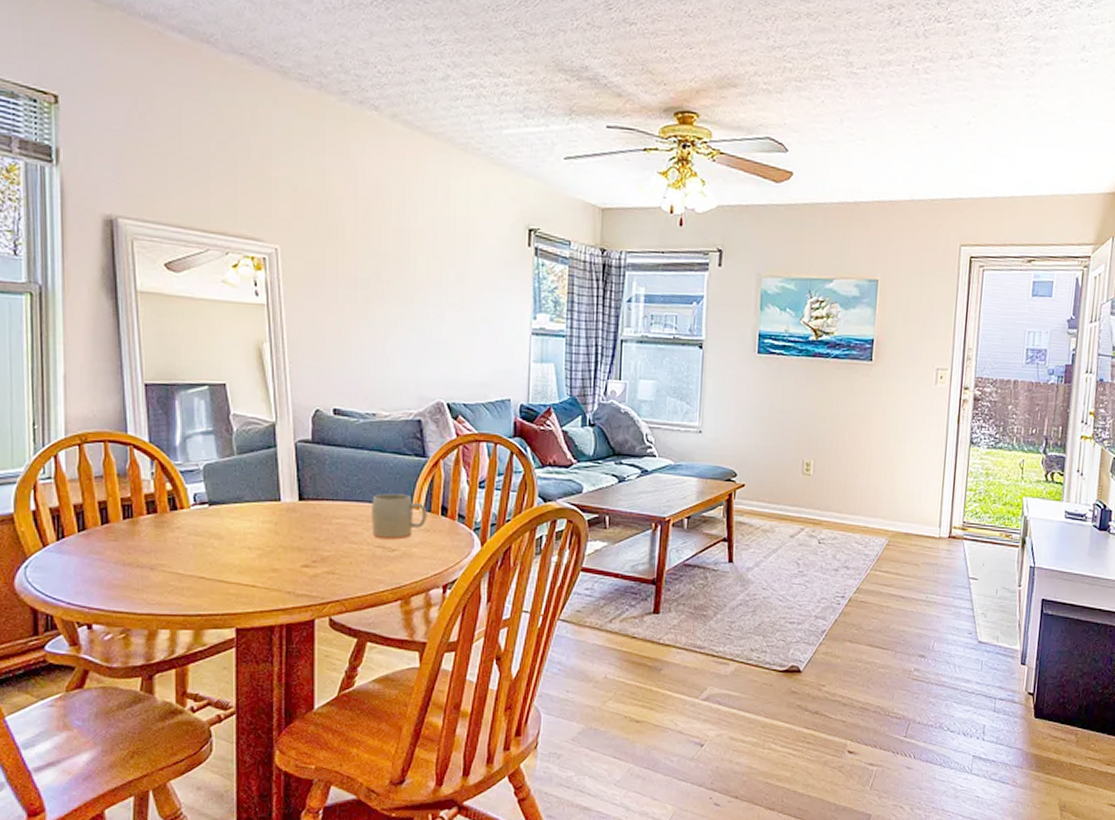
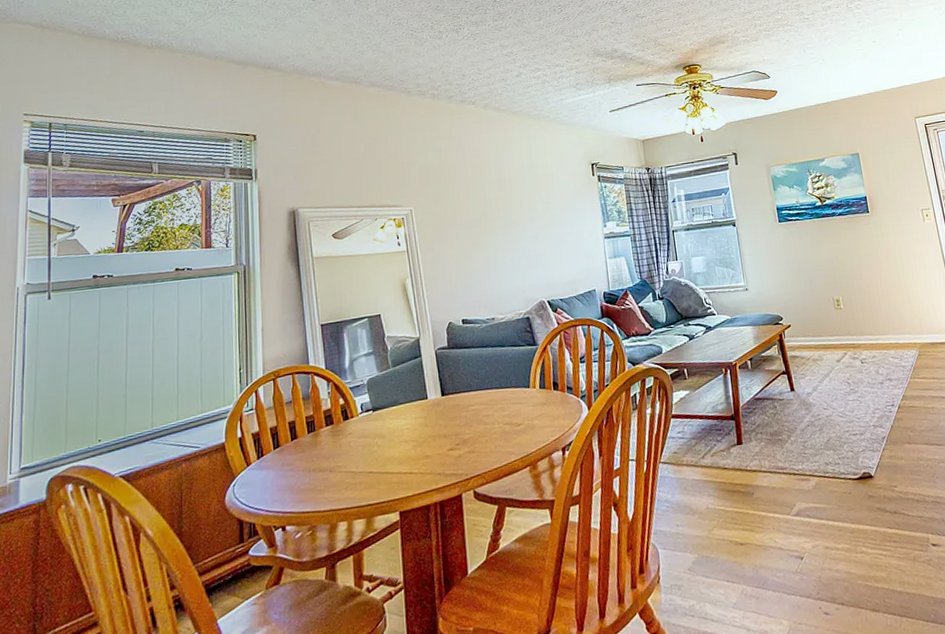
mug: present [372,493,427,540] -> none [498,377,543,418]

